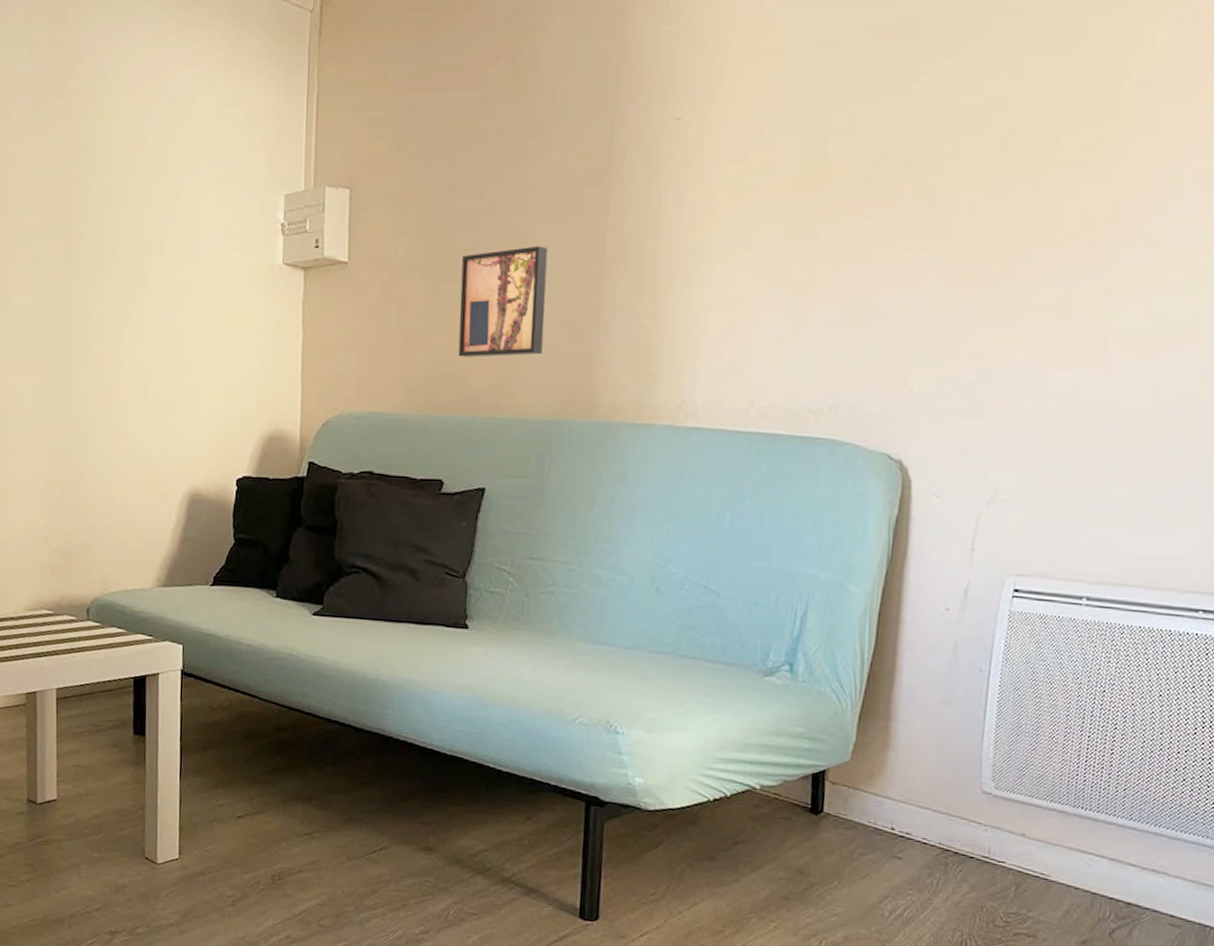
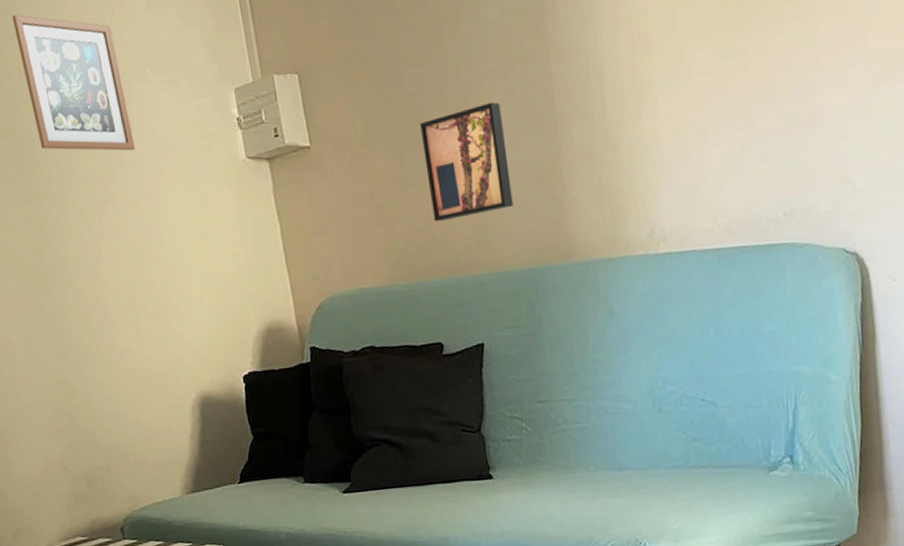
picture frame: none [86,93,178,240] -> present [12,14,136,151]

